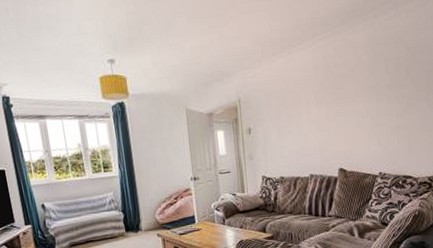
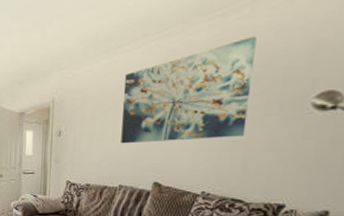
wall art: none [301,34,405,136] -> present [121,36,257,144]

